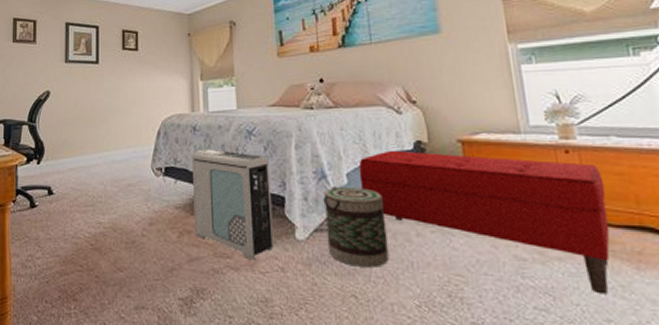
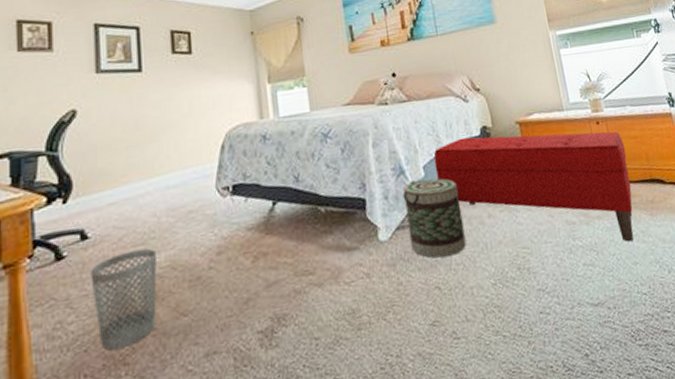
wastebasket: none [53,209,102,286] -> present [90,248,158,351]
air purifier: present [191,149,274,260] -> none [263,158,358,272]

